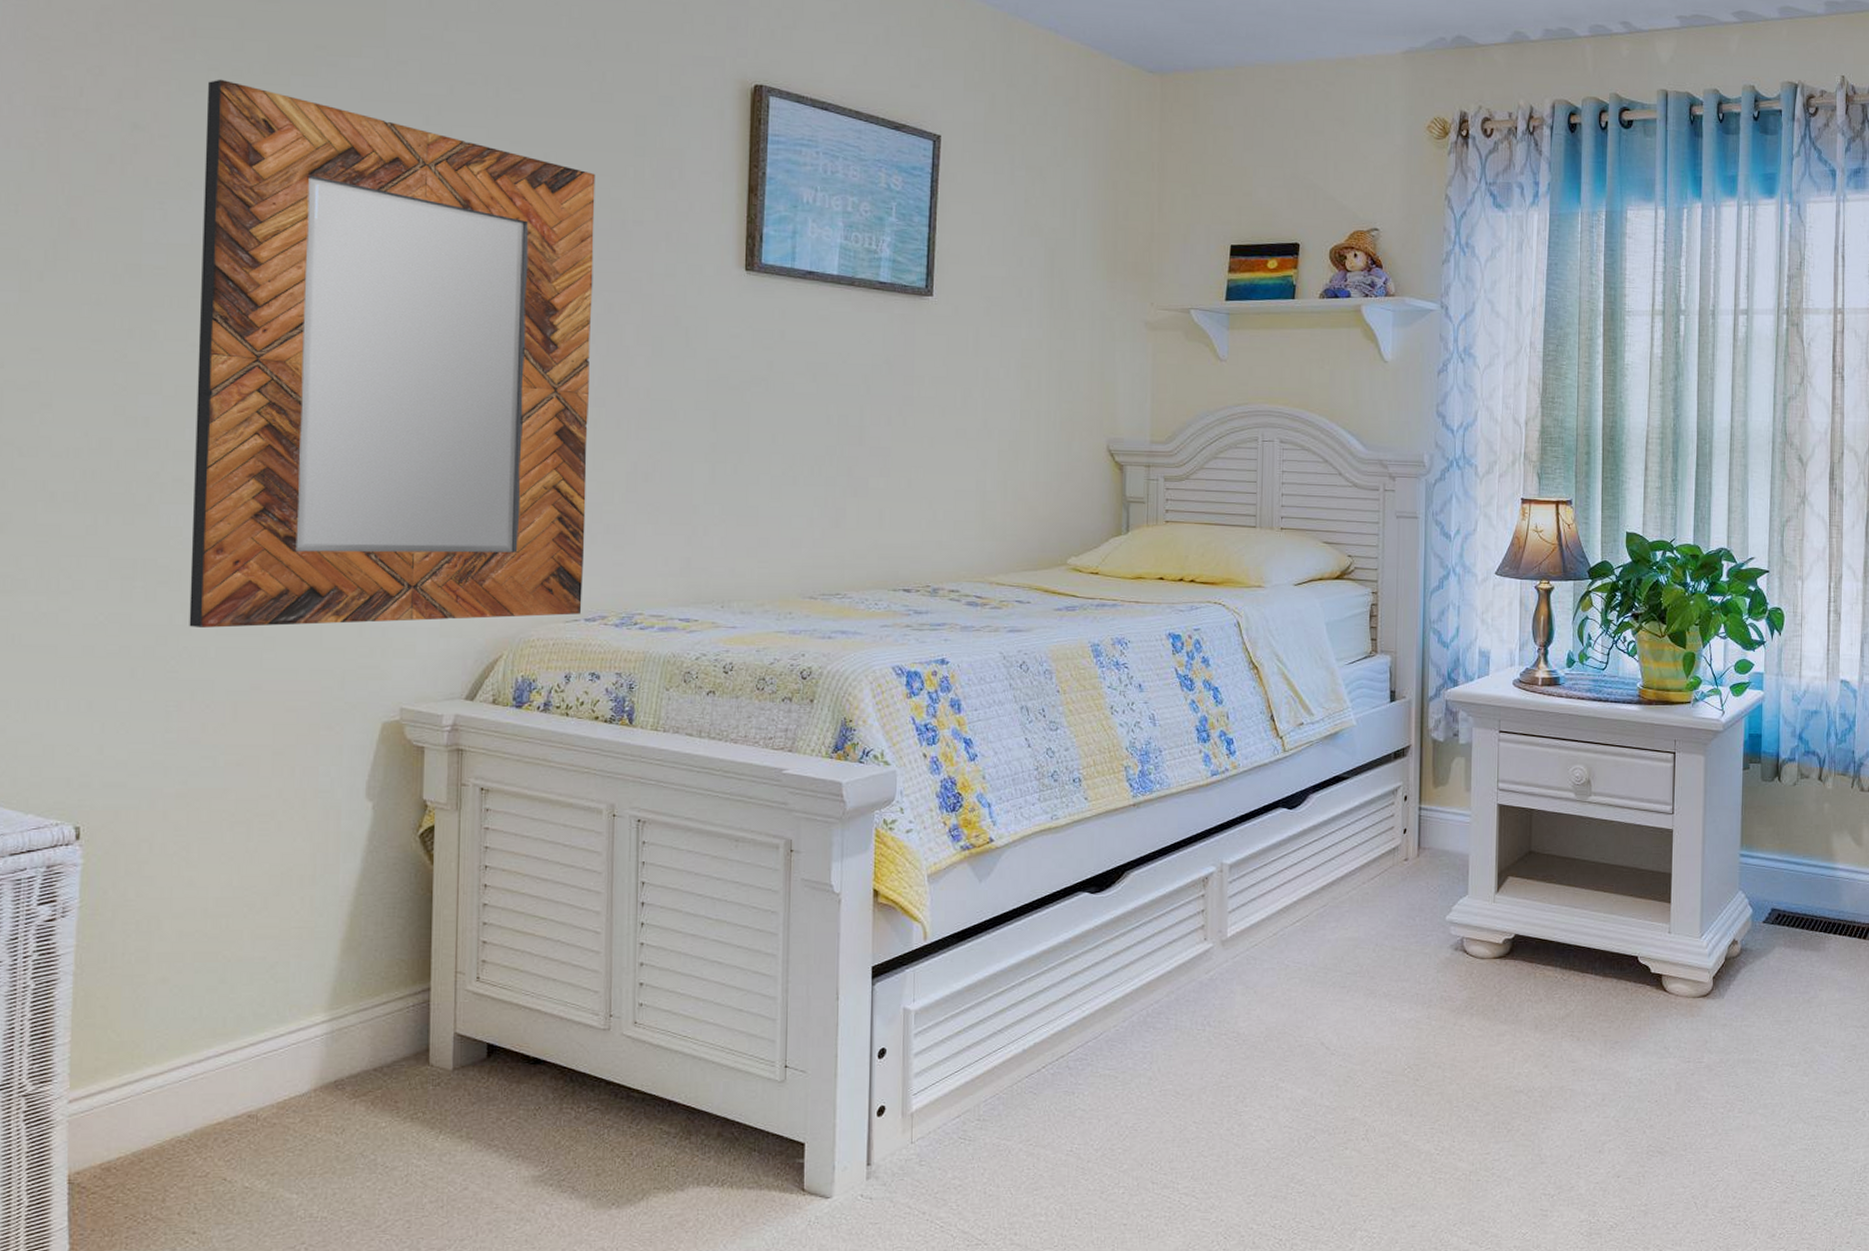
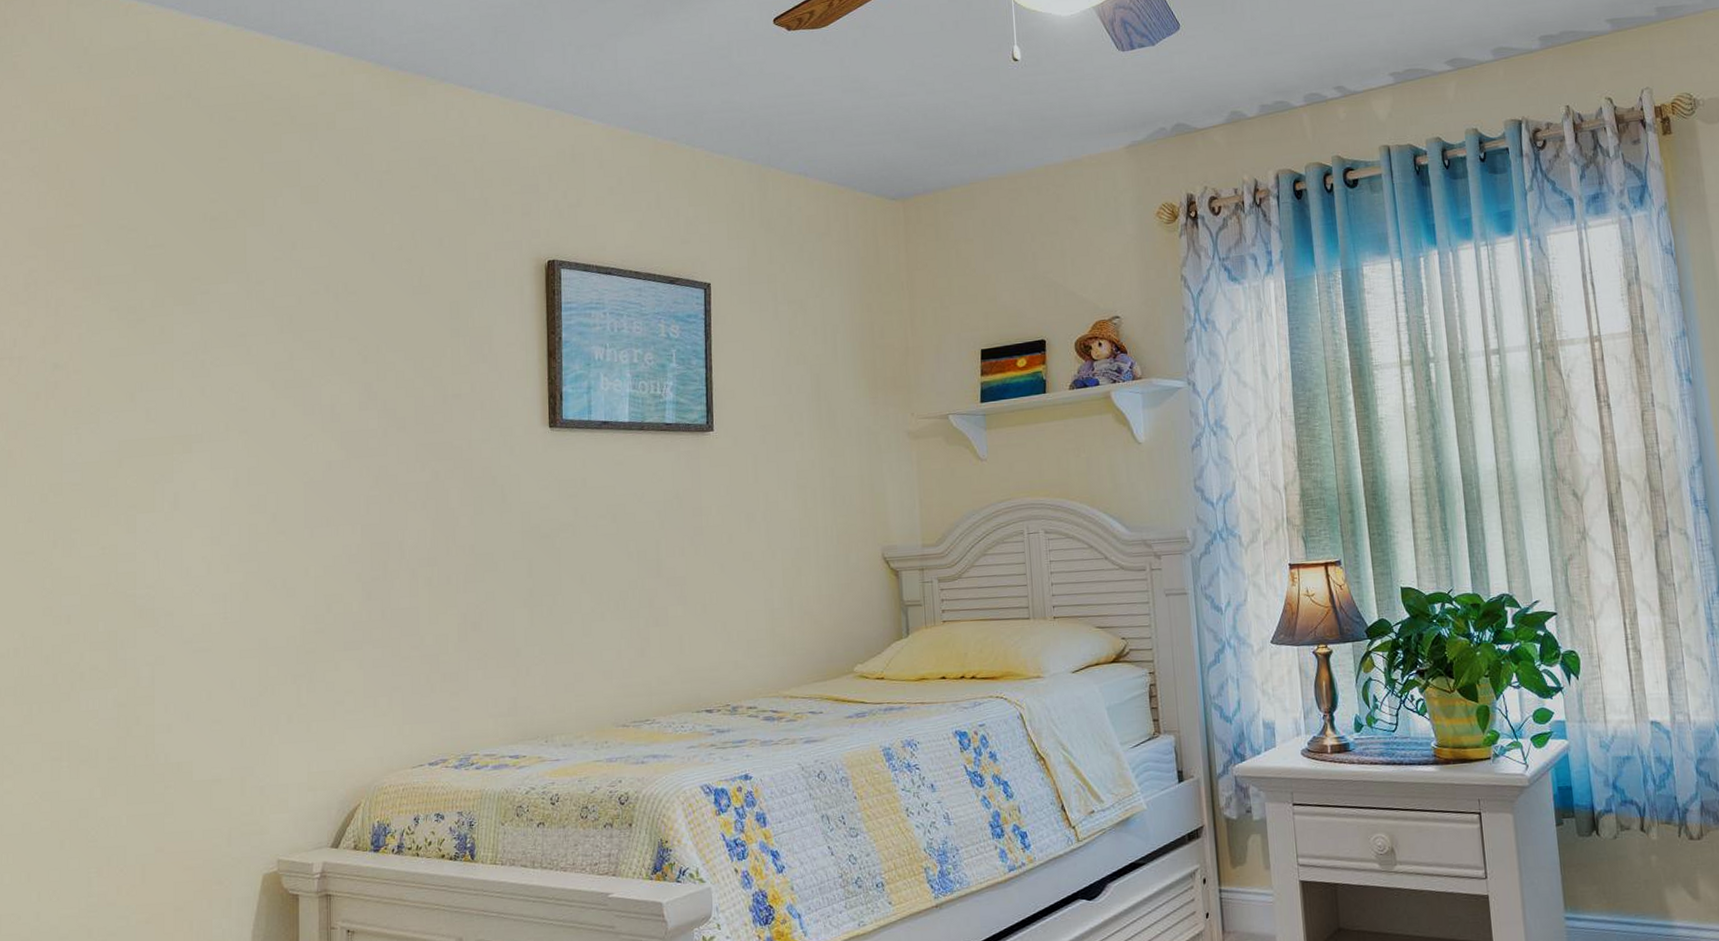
home mirror: present [189,79,596,628] -> none [105,317,426,799]

